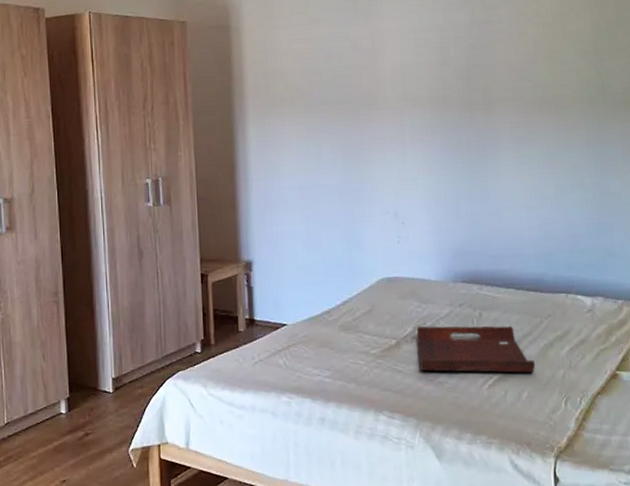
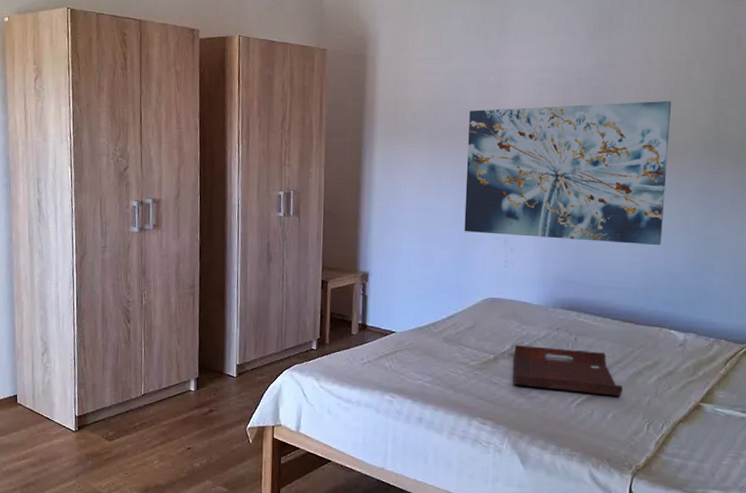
wall art: none [345,54,558,208] -> present [464,100,672,246]

